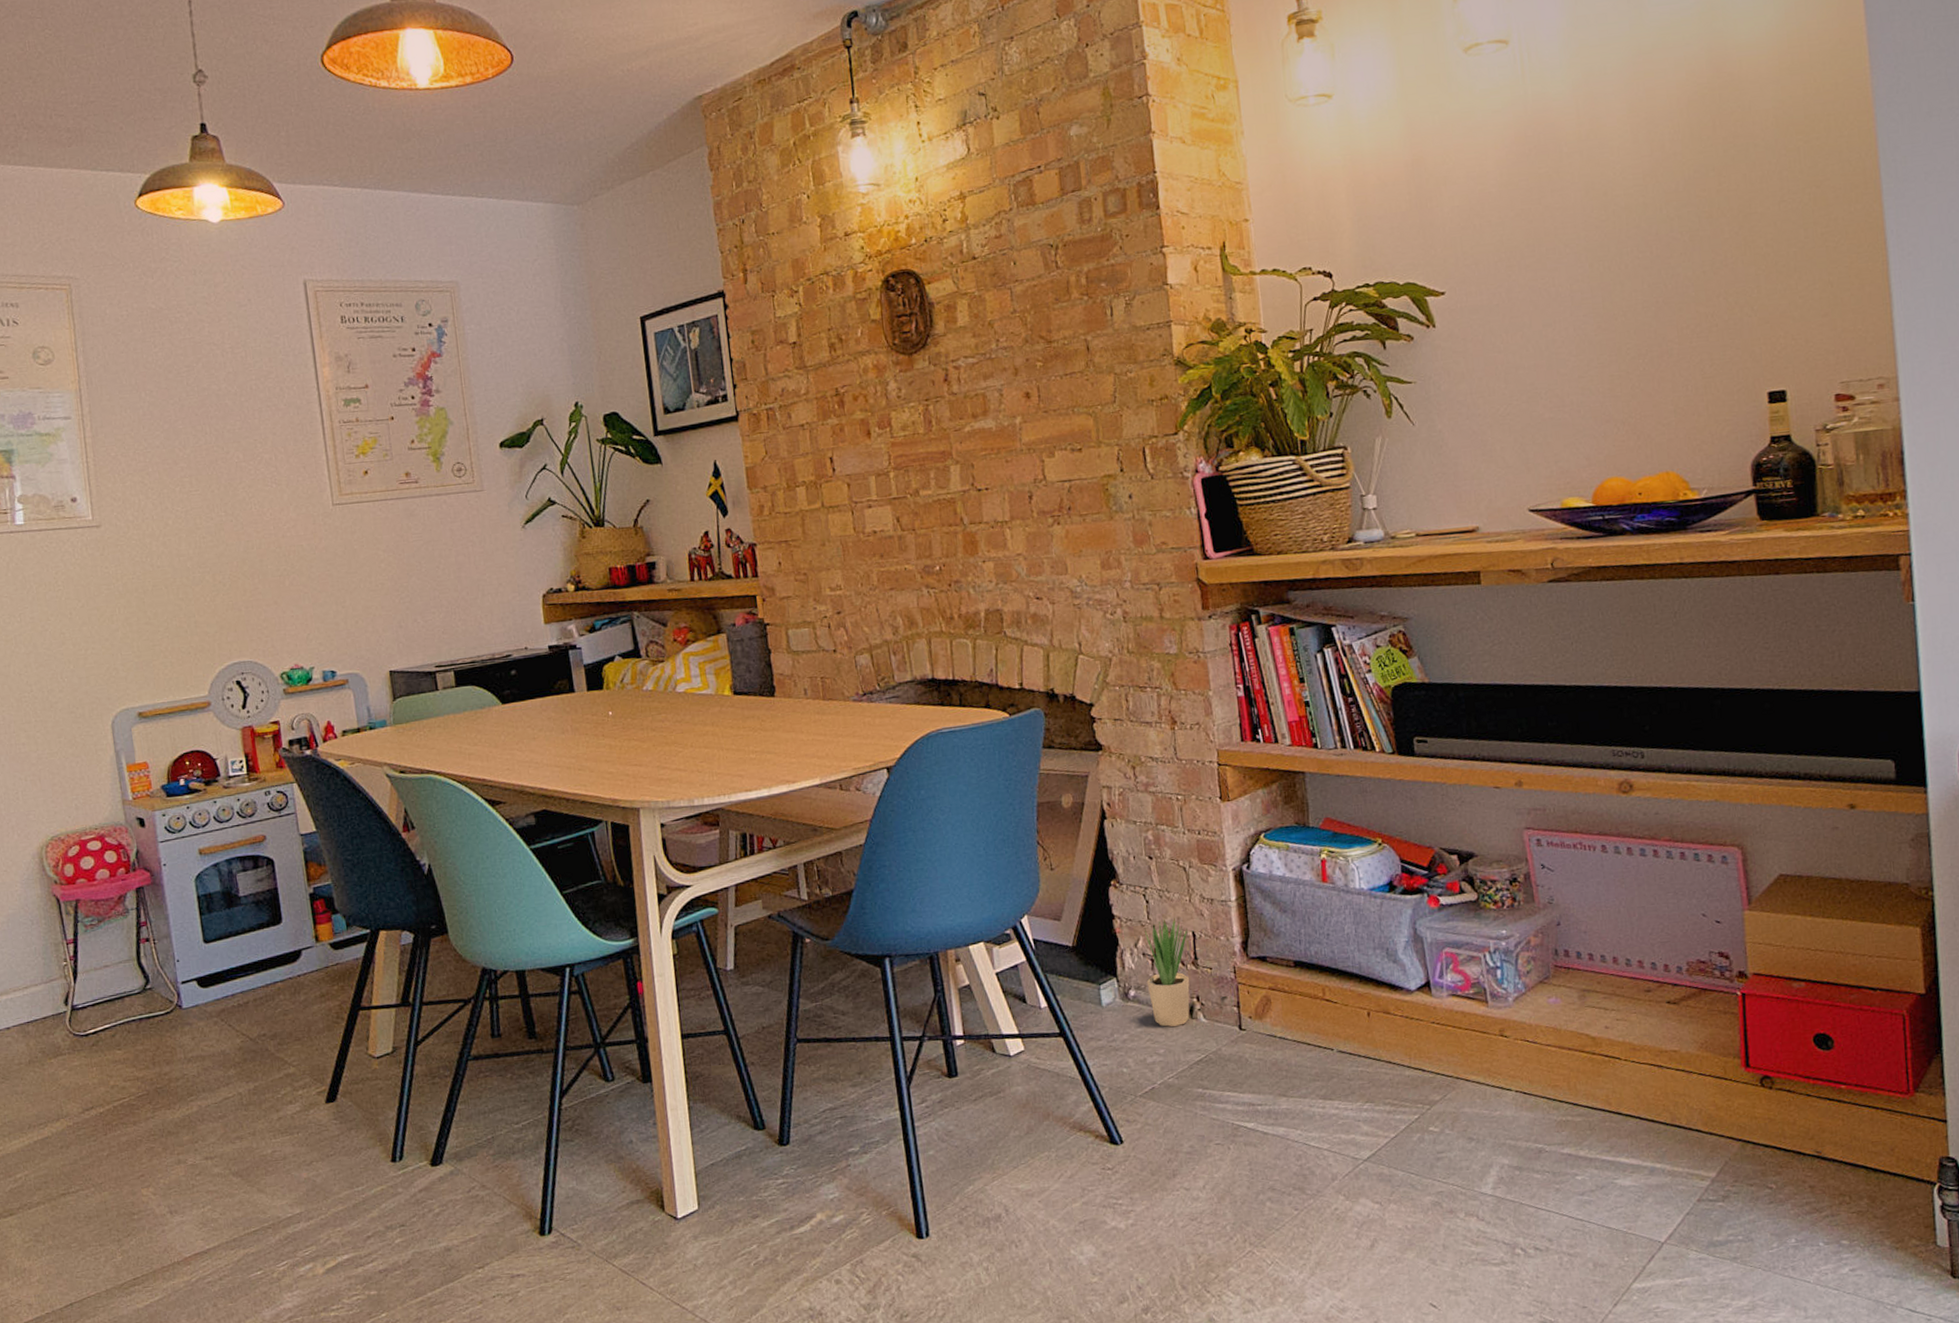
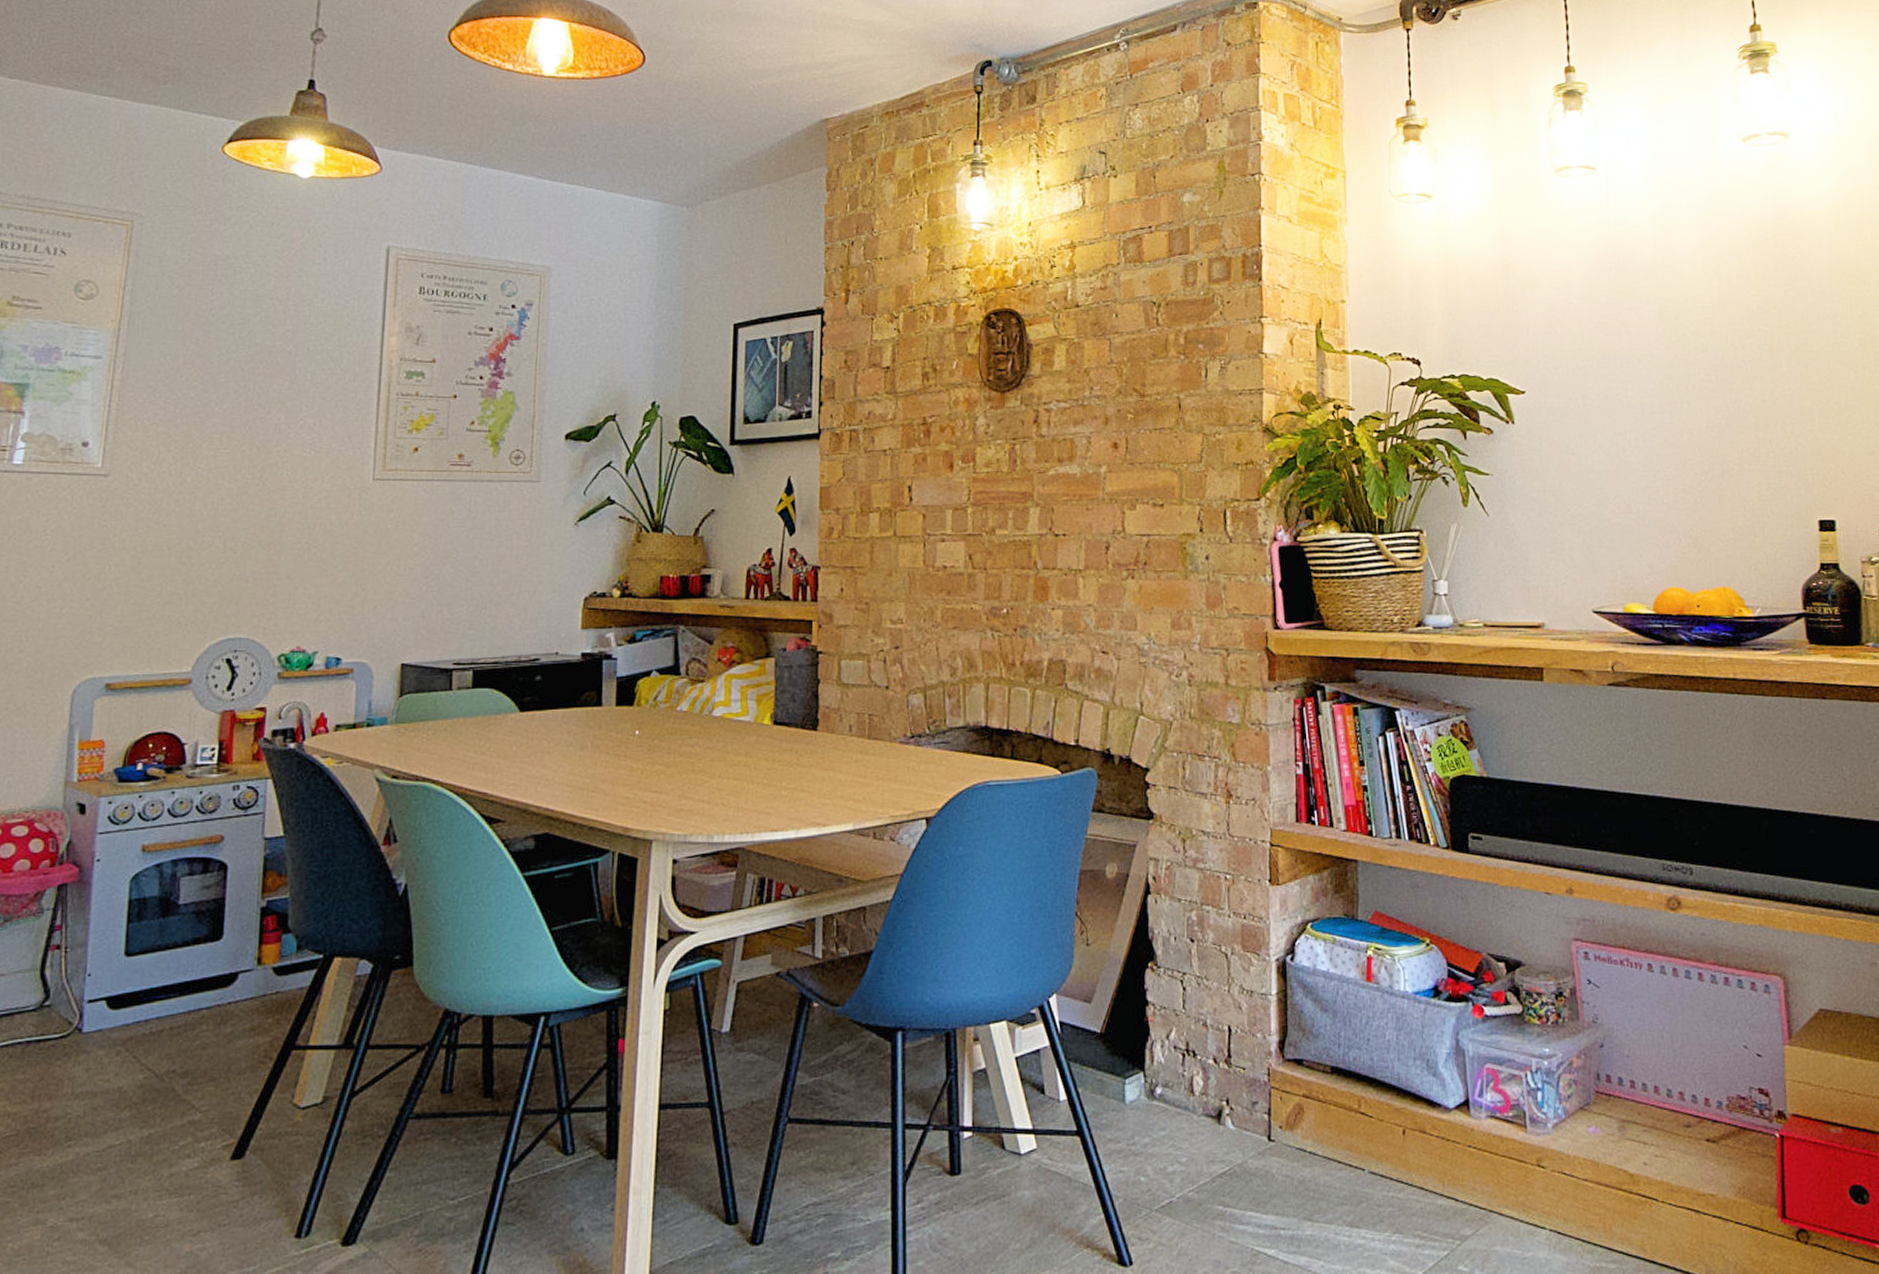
potted plant: present [1145,917,1190,1027] -> none [1175,1008,1223,1132]

